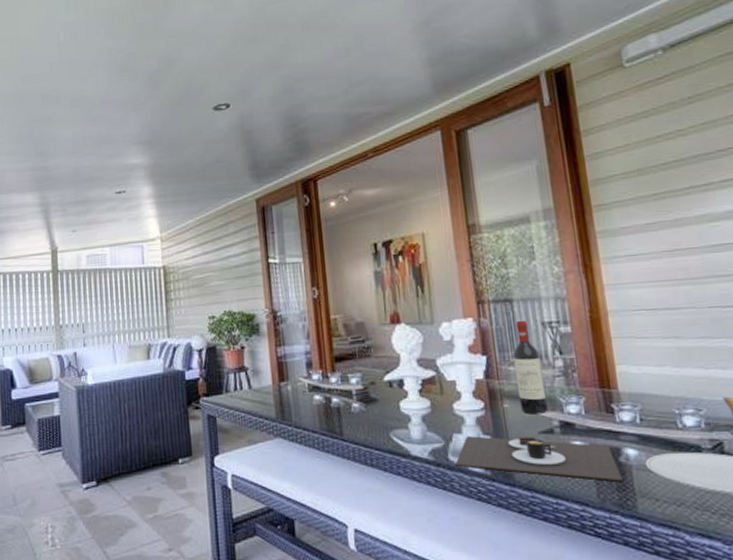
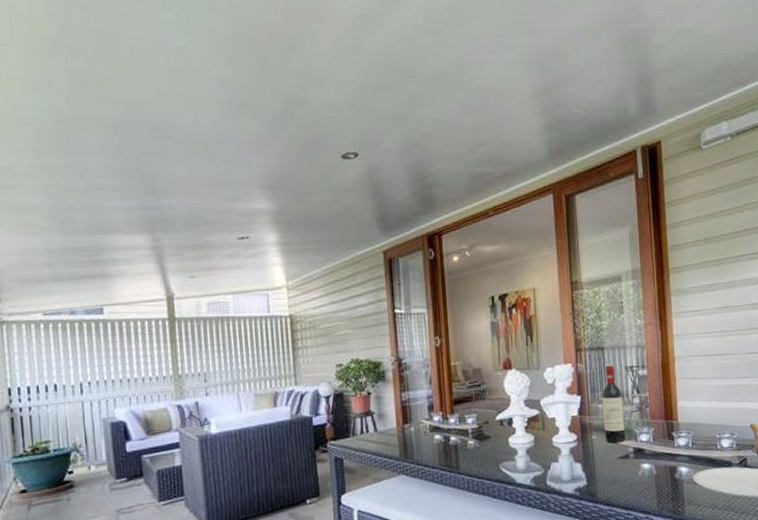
place setting: present [455,435,624,482] -> none [552,461,677,494]

